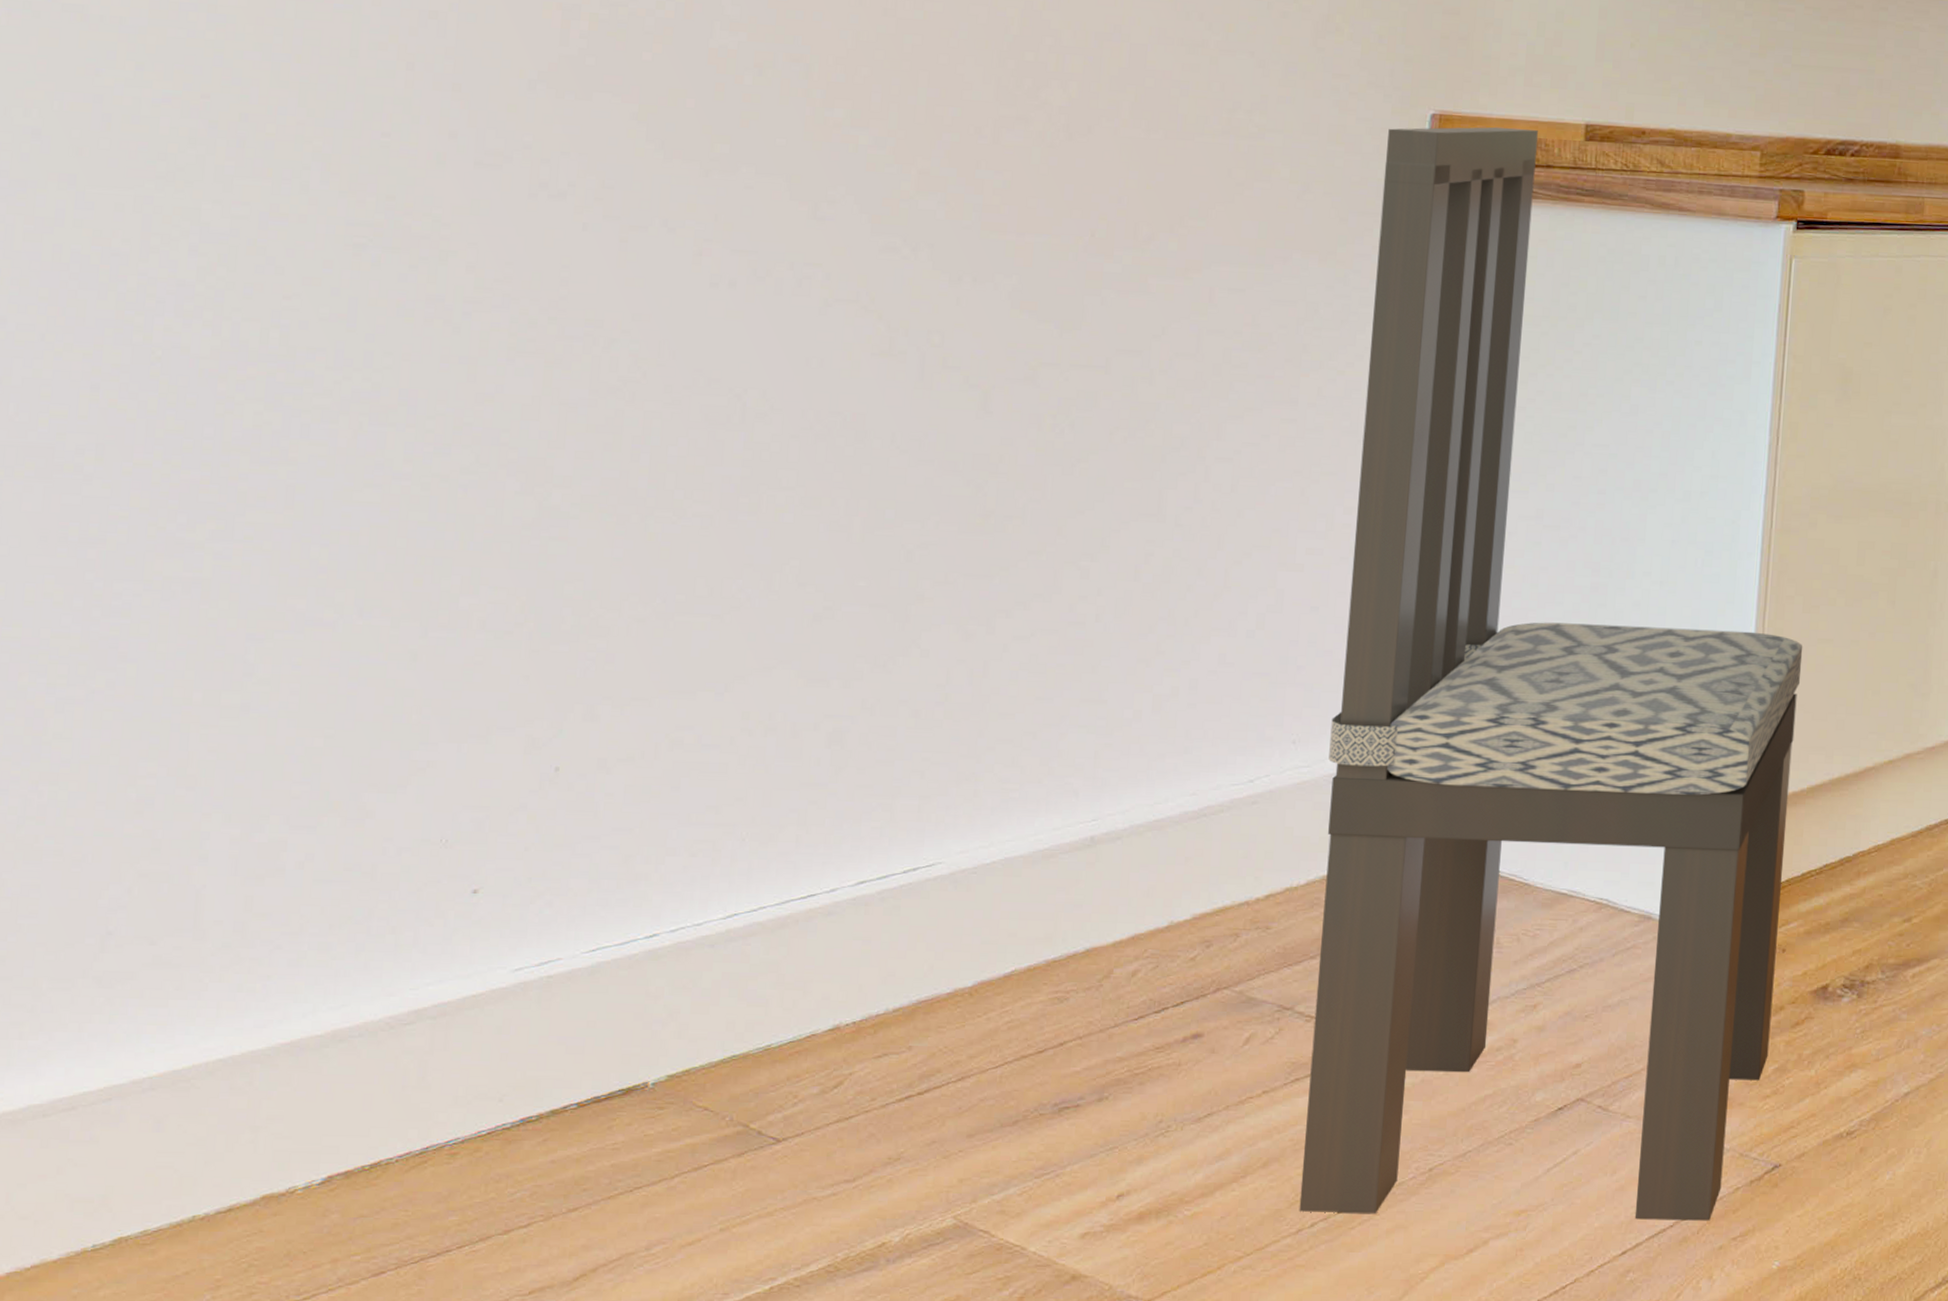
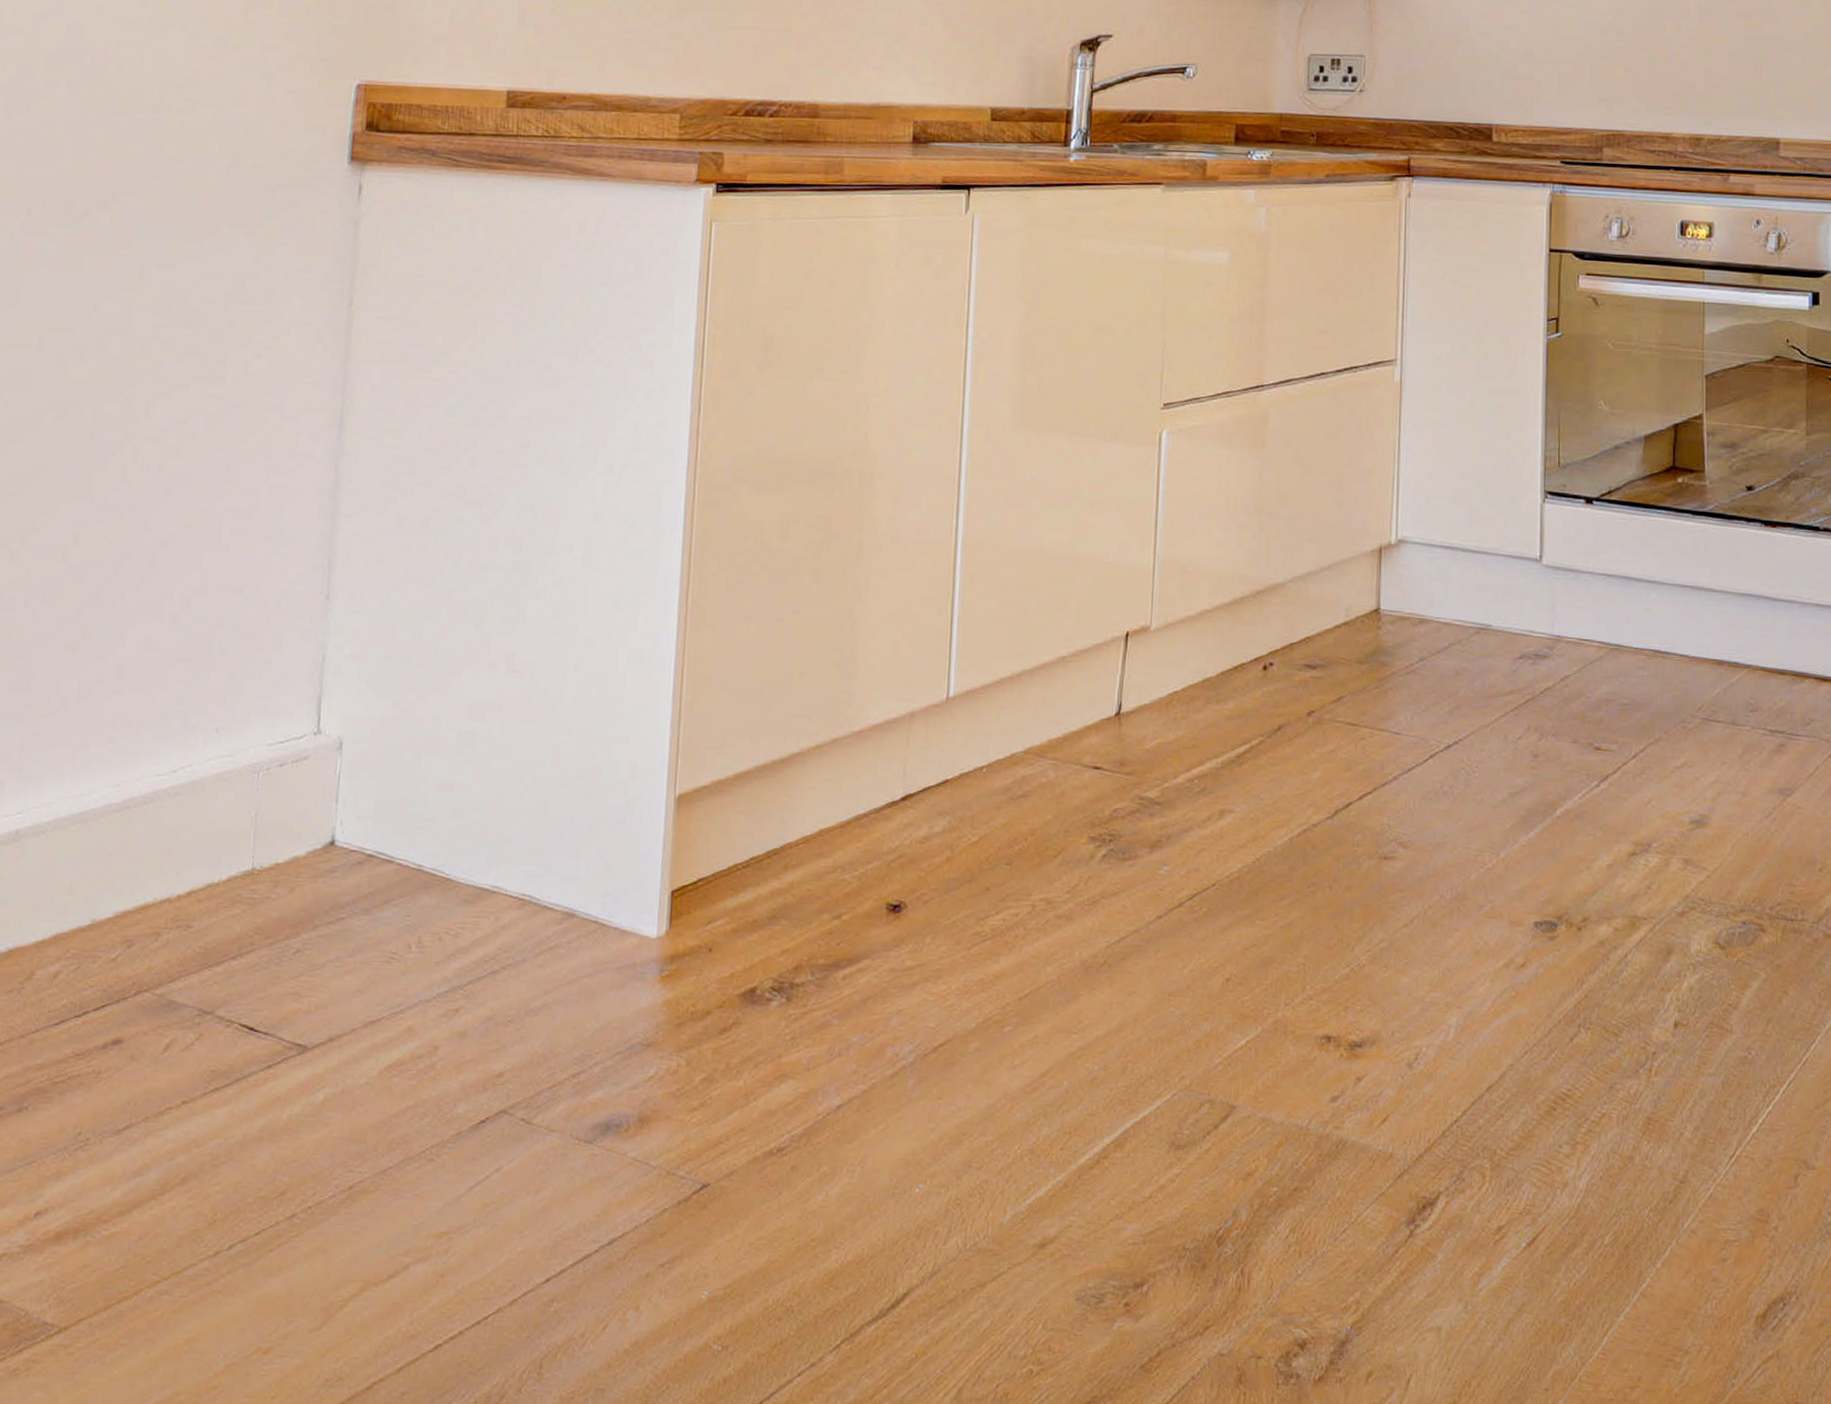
dining chair: present [1299,126,1803,1221] -> none [217,95,727,1246]

